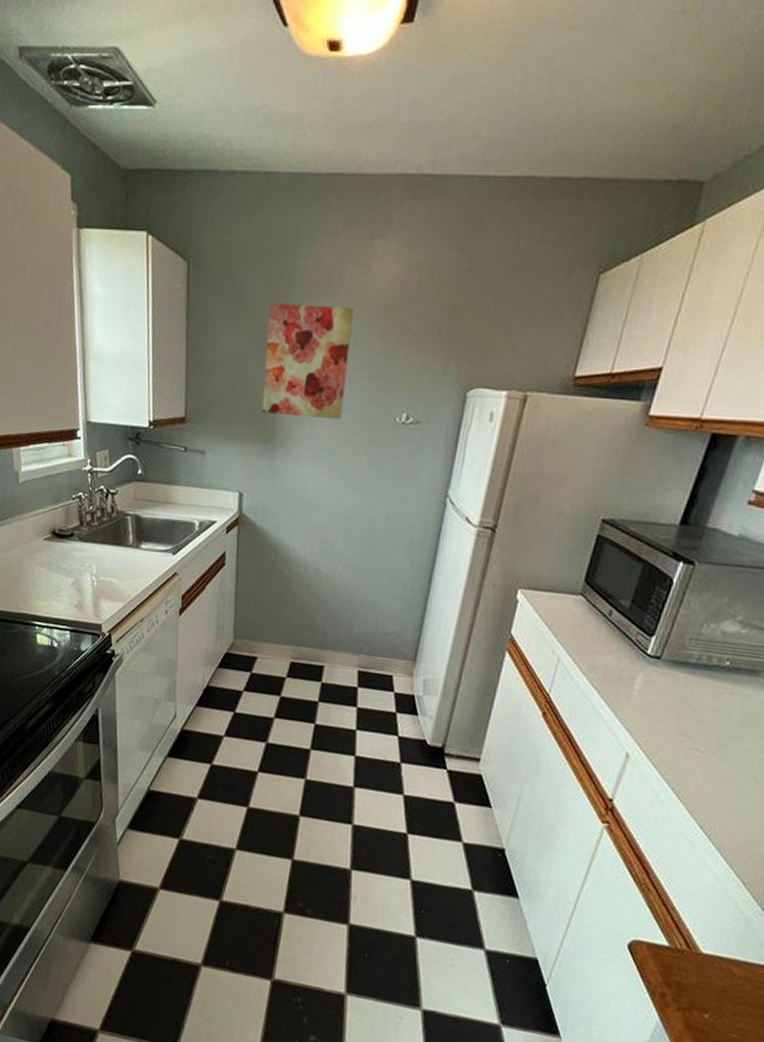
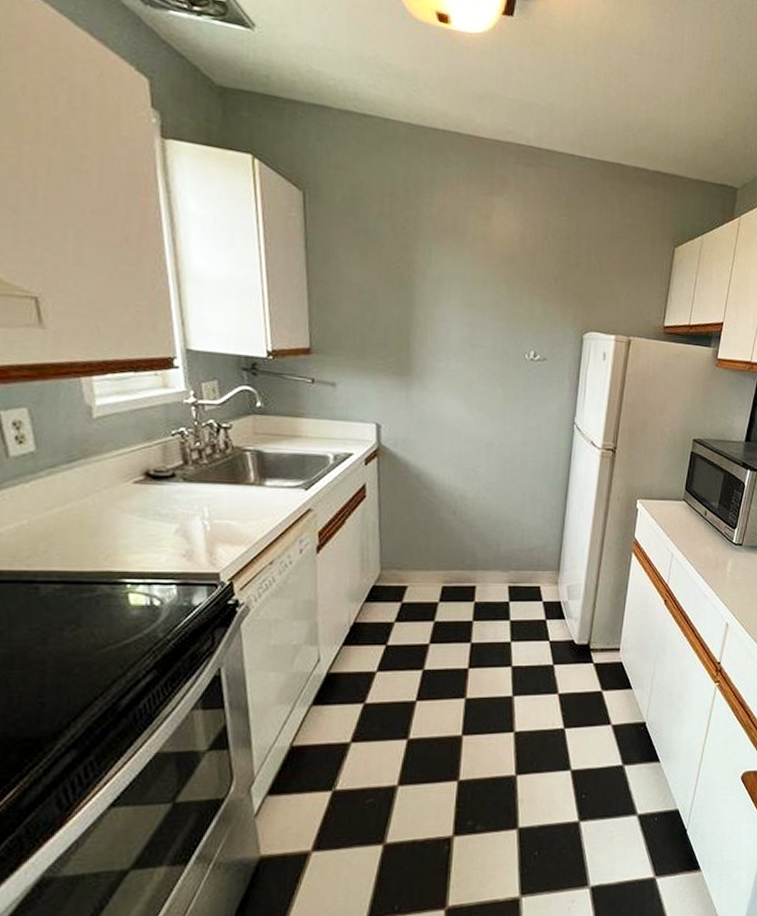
wall art: present [262,303,354,420] -> none [395,242,480,356]

